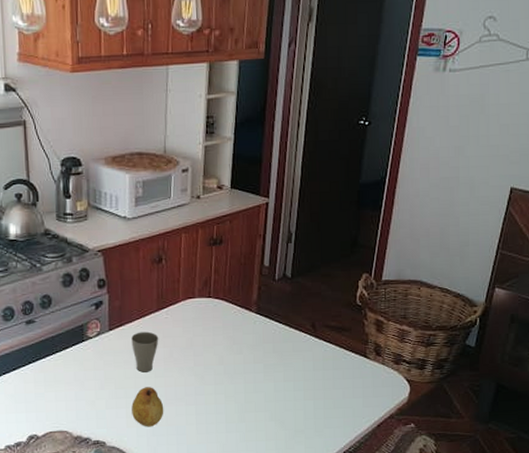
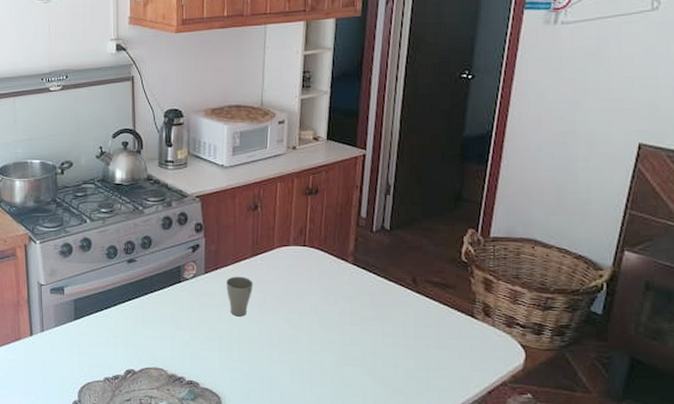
fruit: present [132,387,164,427] -> none [225,331,257,372]

